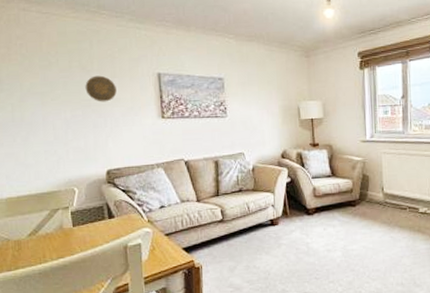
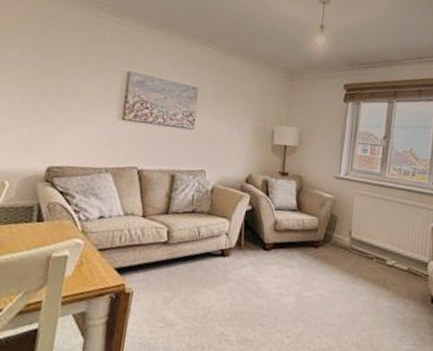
decorative plate: present [85,75,117,102] -> none [44,63,79,93]

